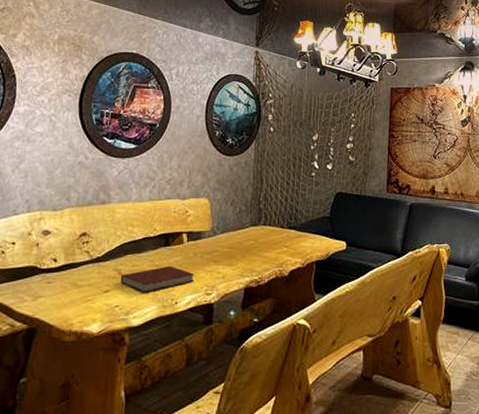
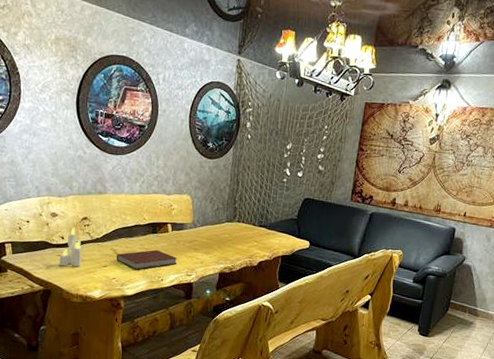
candle: none [49,247,79,296] -> present [59,228,82,268]

